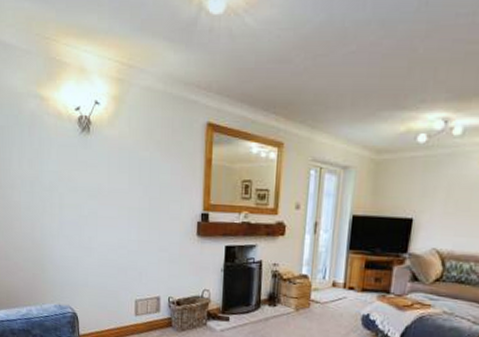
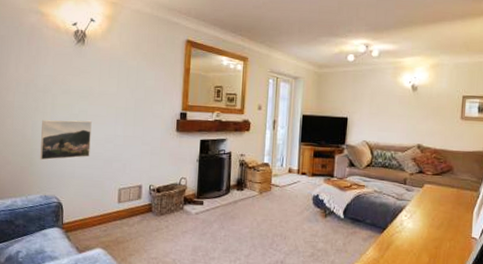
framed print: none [51,222,103,267] -> present [40,120,92,160]

